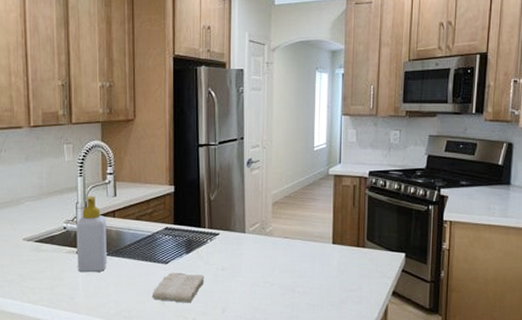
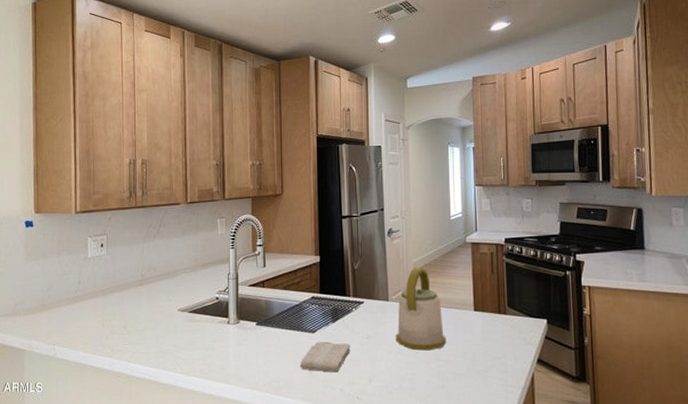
soap bottle: present [76,196,107,273] -> none [228,267,256,343]
kettle: none [251,199,303,283] -> present [395,267,447,351]

